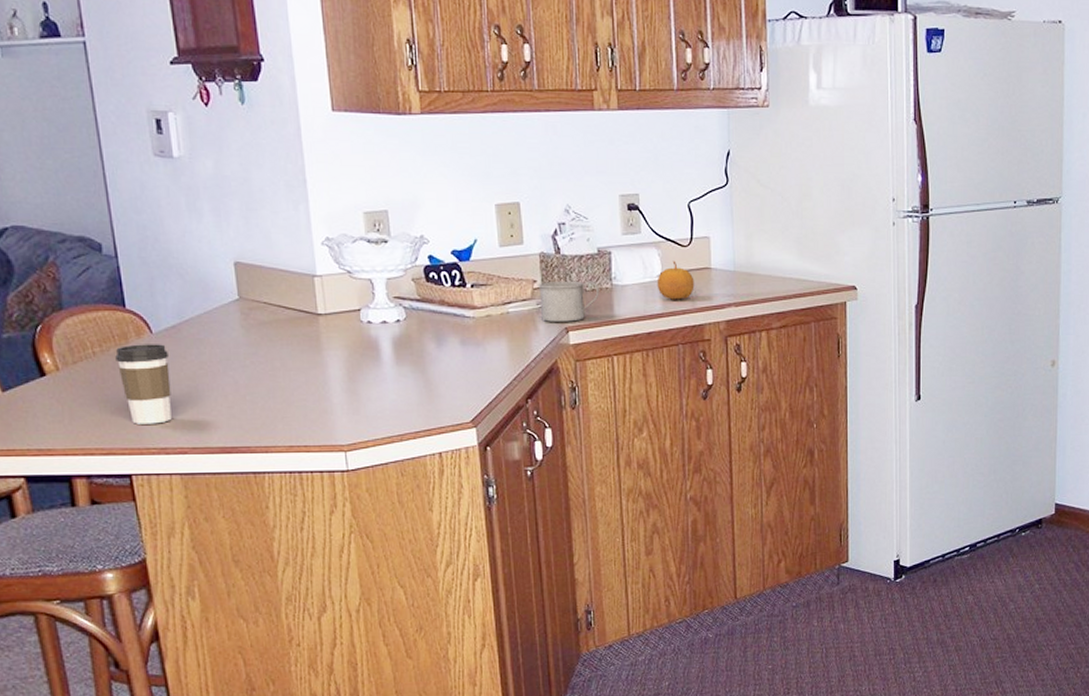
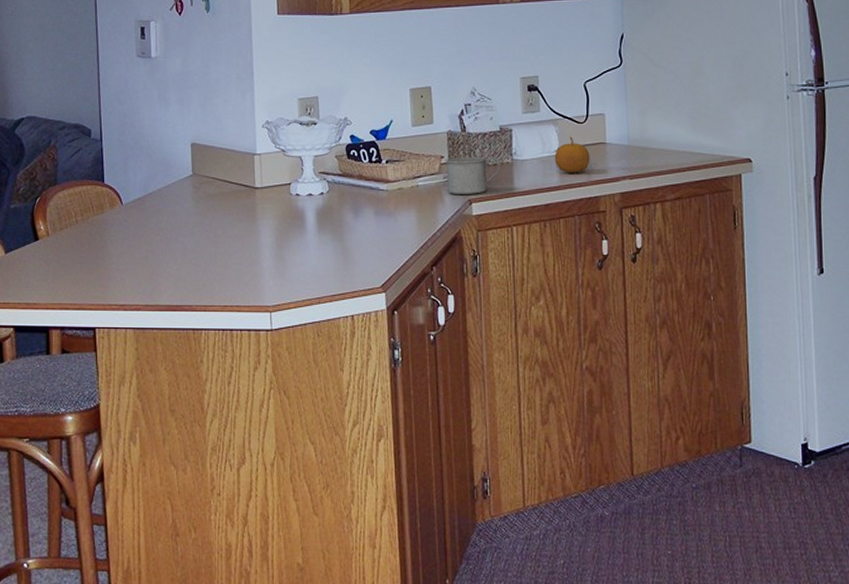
coffee cup: present [115,344,172,424] -> none [92,214,133,283]

